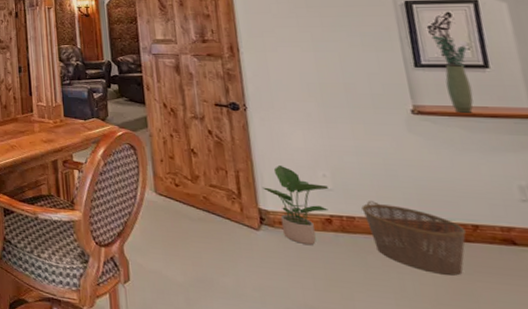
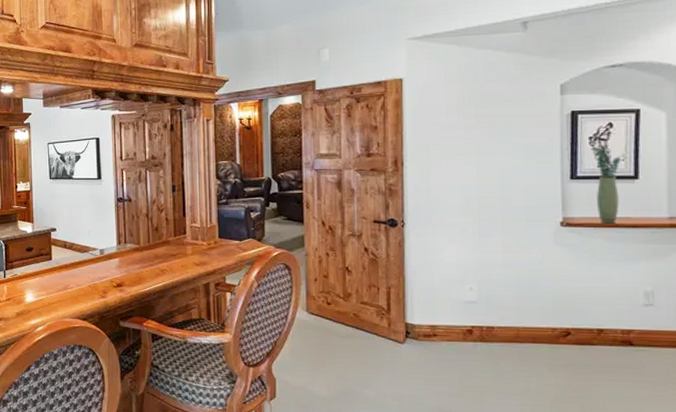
potted plant: present [262,166,328,245] -> none [411,281,473,354]
basket: present [361,201,467,276] -> none [501,311,592,376]

